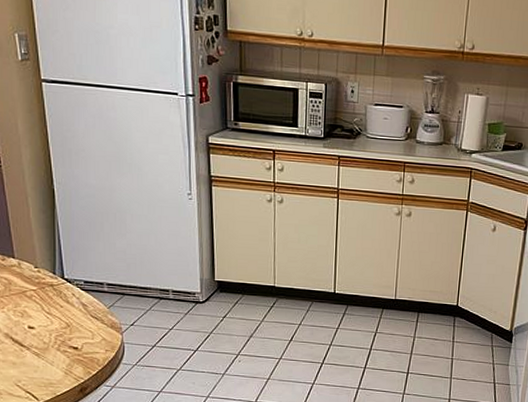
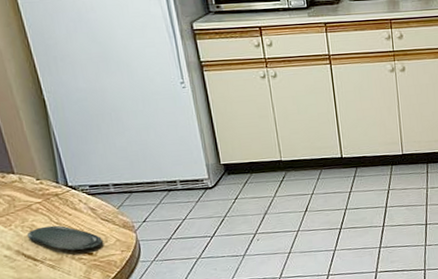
oval tray: none [19,314,89,343] -> present [28,225,103,251]

